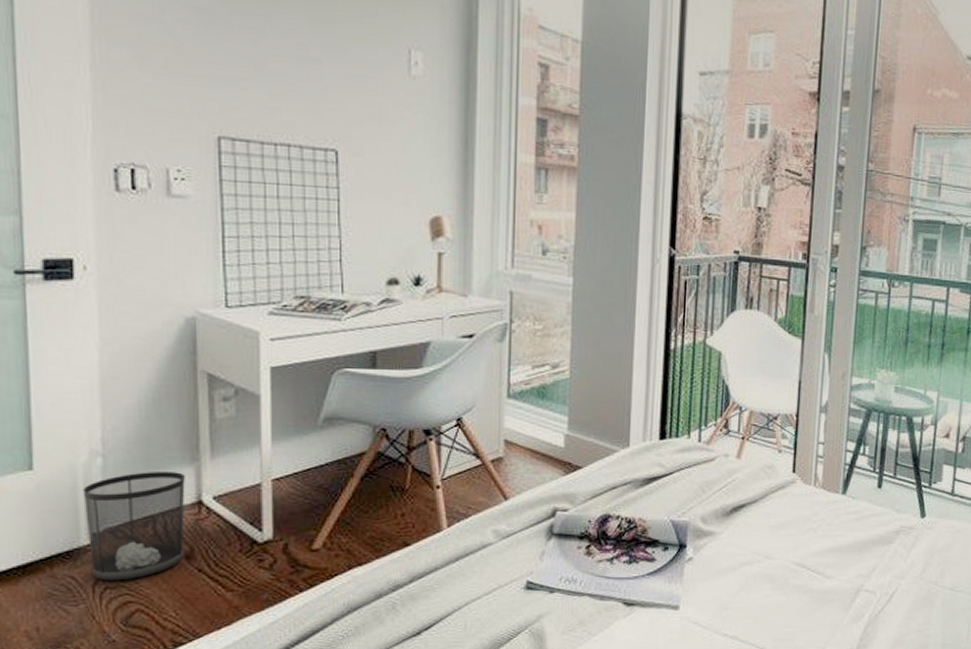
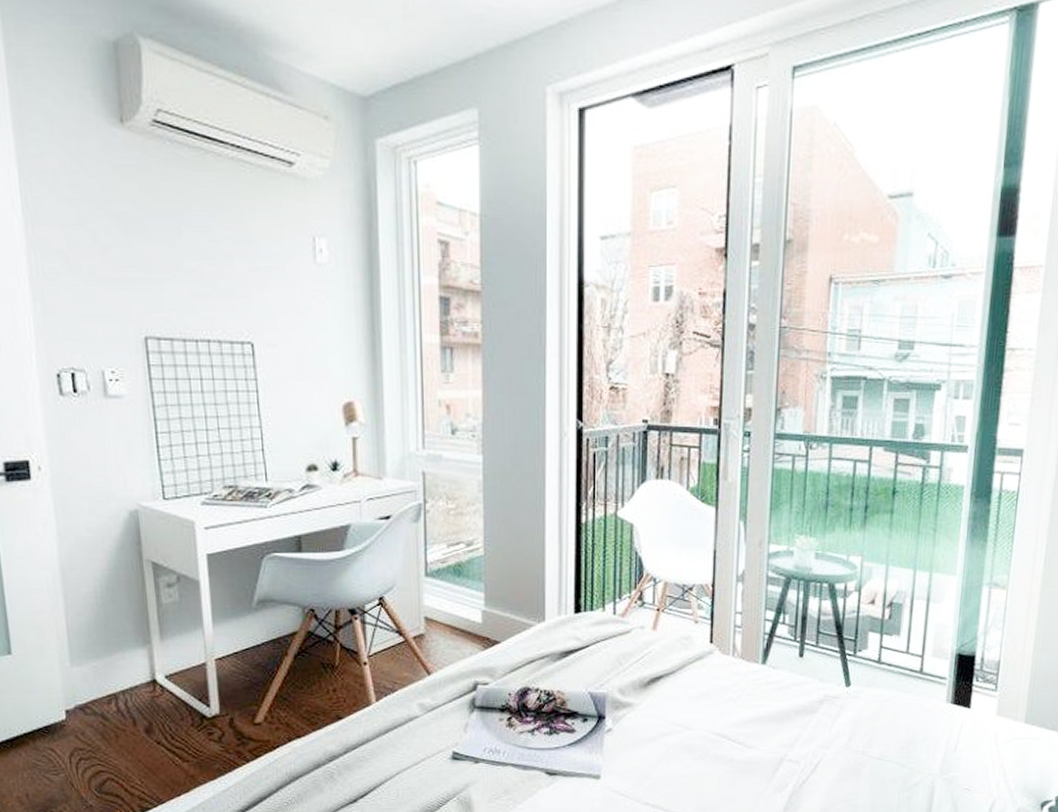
waste bin: present [82,472,185,581] -> none [54,654,144,753]

